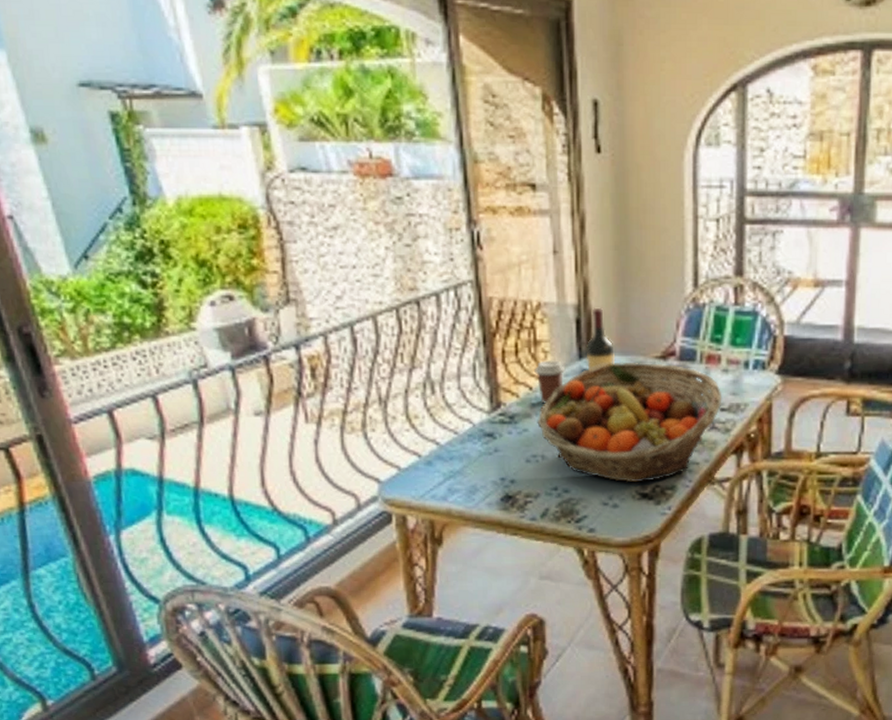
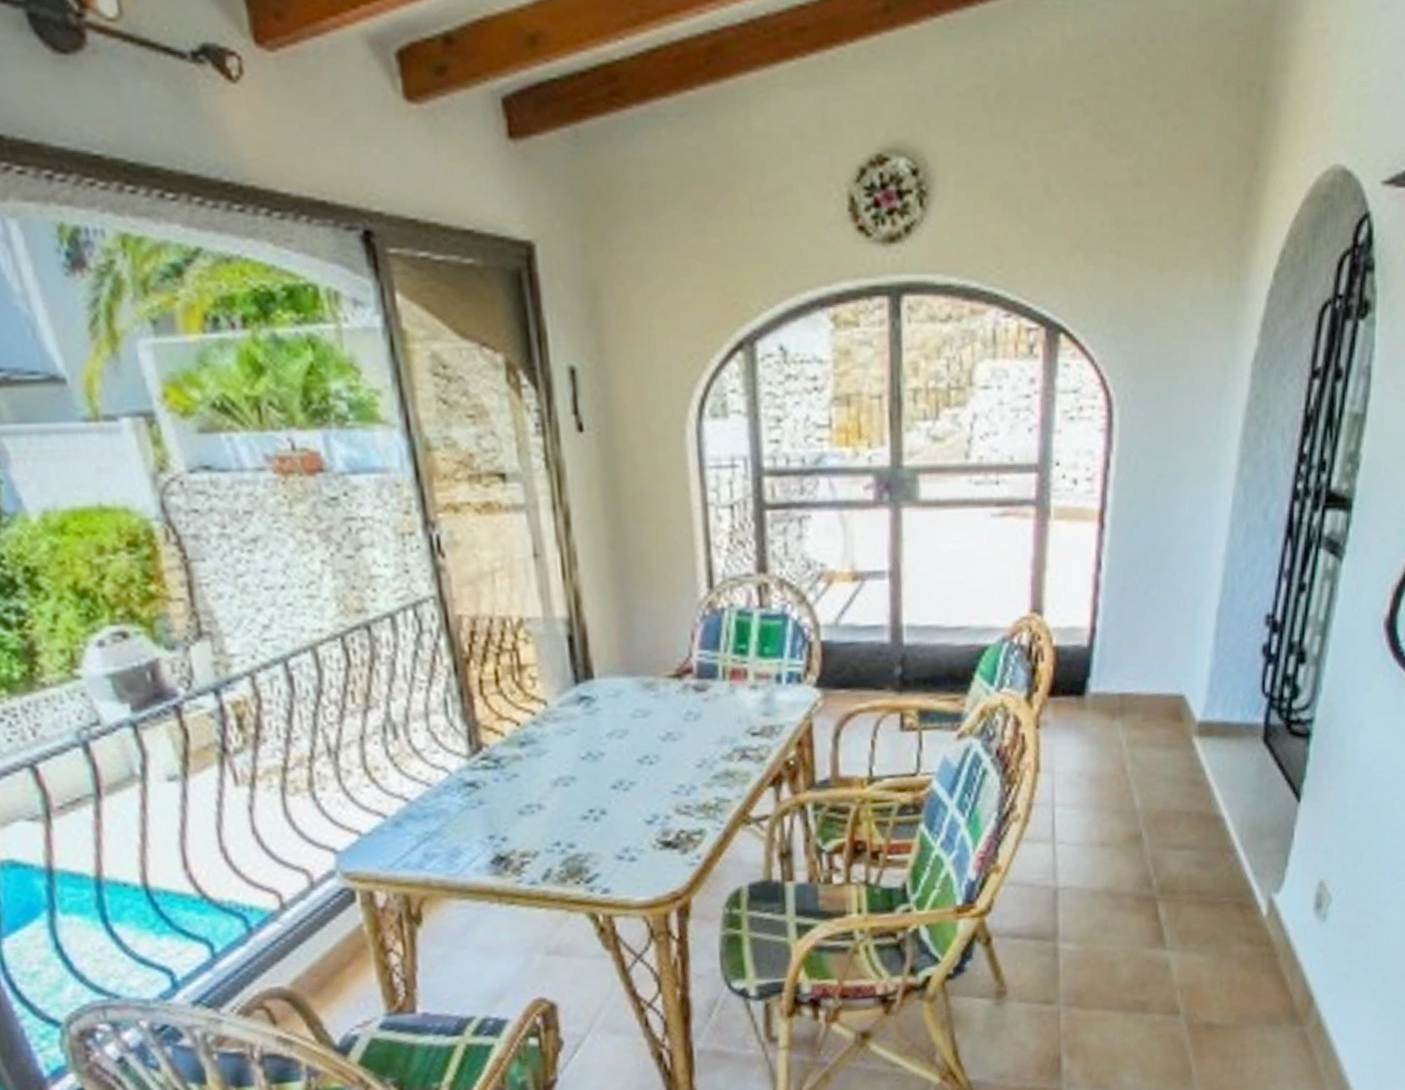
coffee cup: present [534,360,565,404] -> none [521,688,558,742]
fruit basket: present [537,362,722,483] -> none [529,683,753,830]
wine bottle: present [585,307,614,370] -> none [582,620,619,697]

